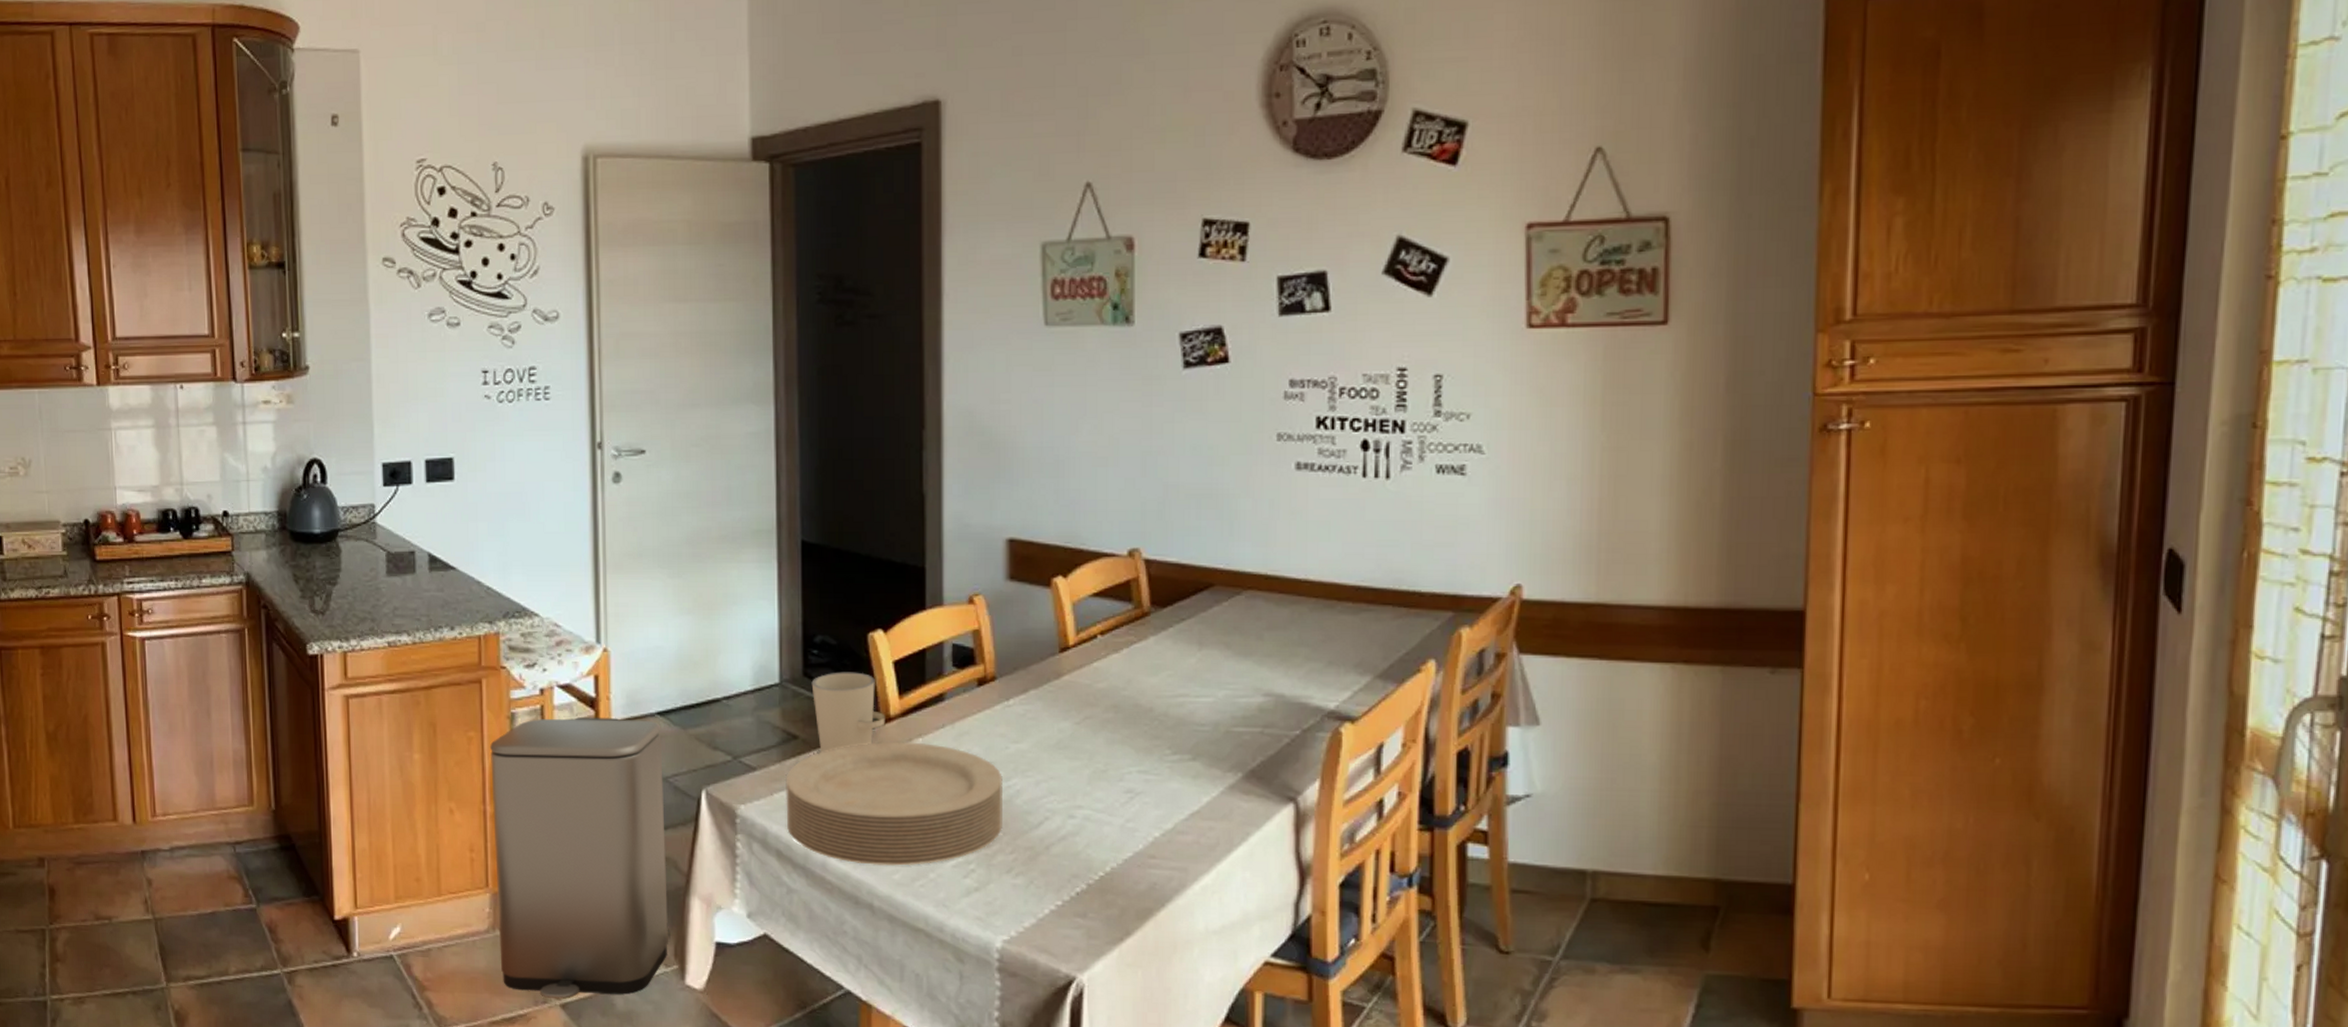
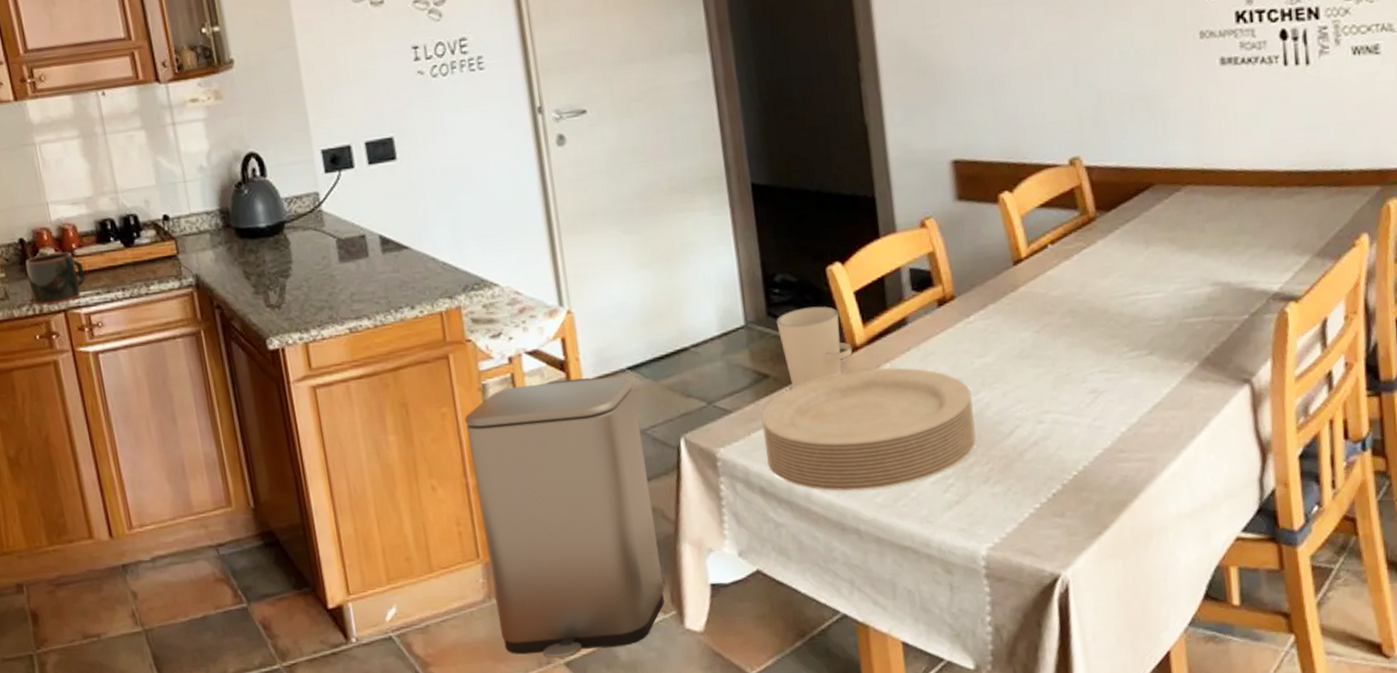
mug: none [87,536,142,587] -> present [25,252,86,306]

